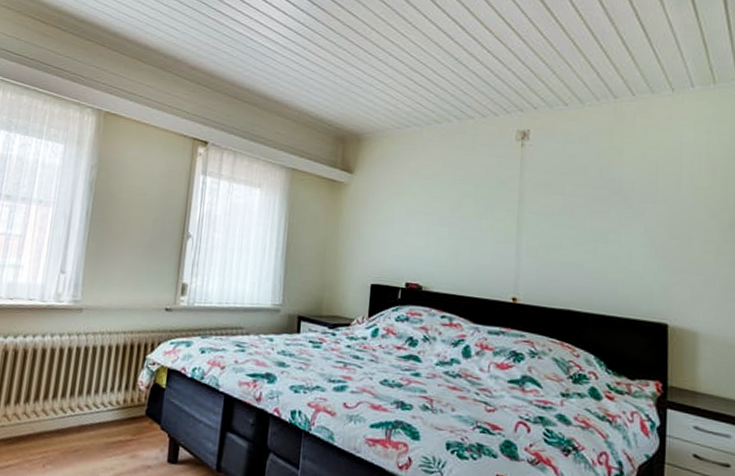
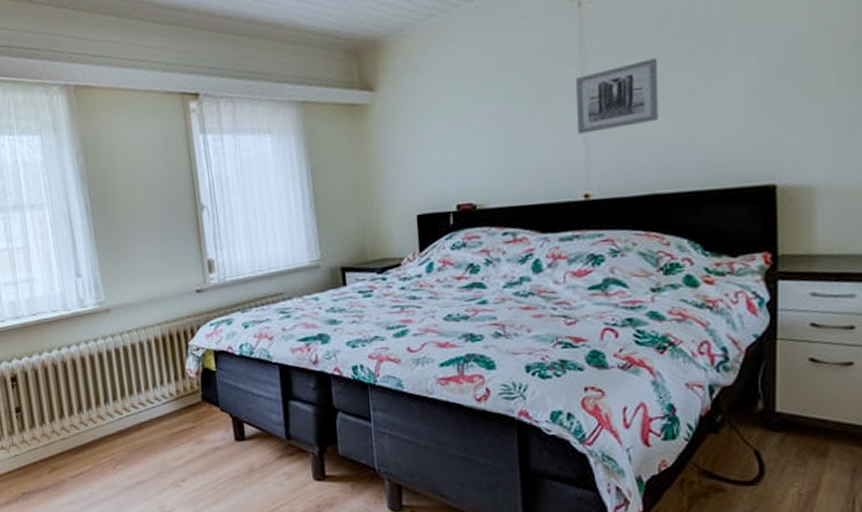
wall art: none [511,199,580,250] -> present [575,58,659,134]

